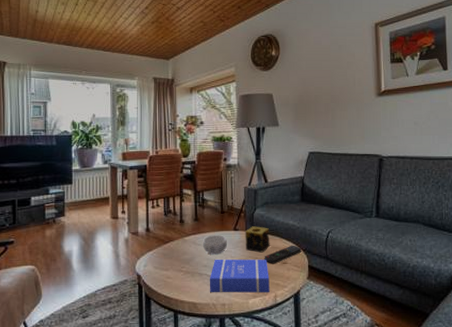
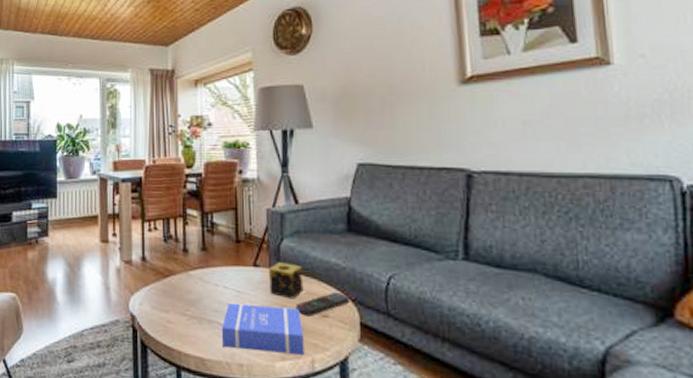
decorative bowl: present [202,235,228,255] -> none [212,271,245,297]

